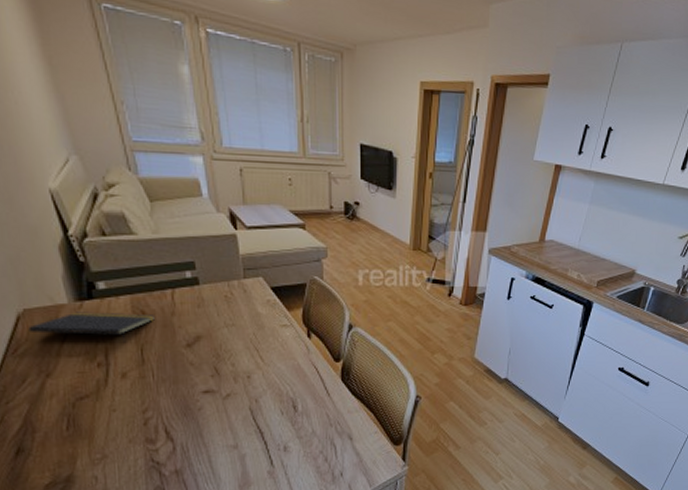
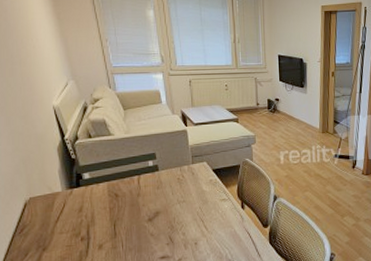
notepad: present [28,312,155,344] -> none [32,196,125,221]

